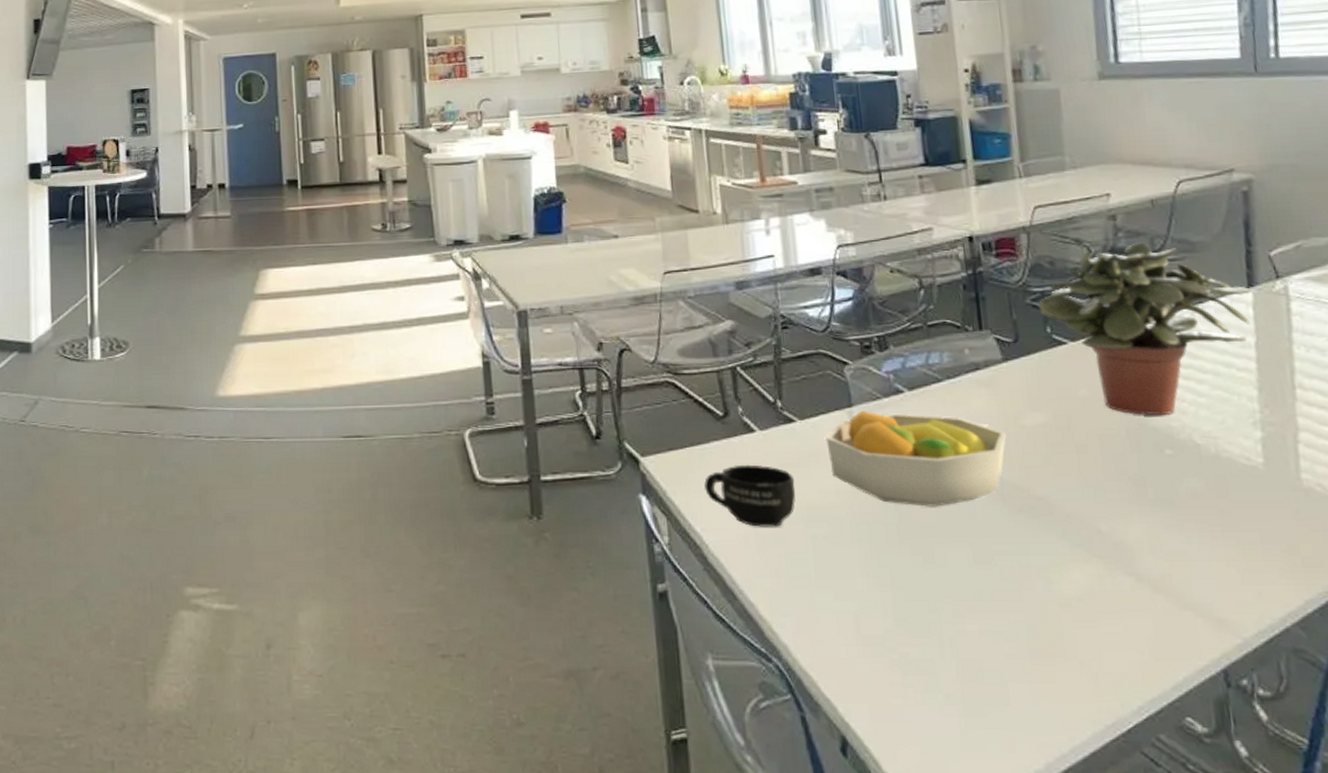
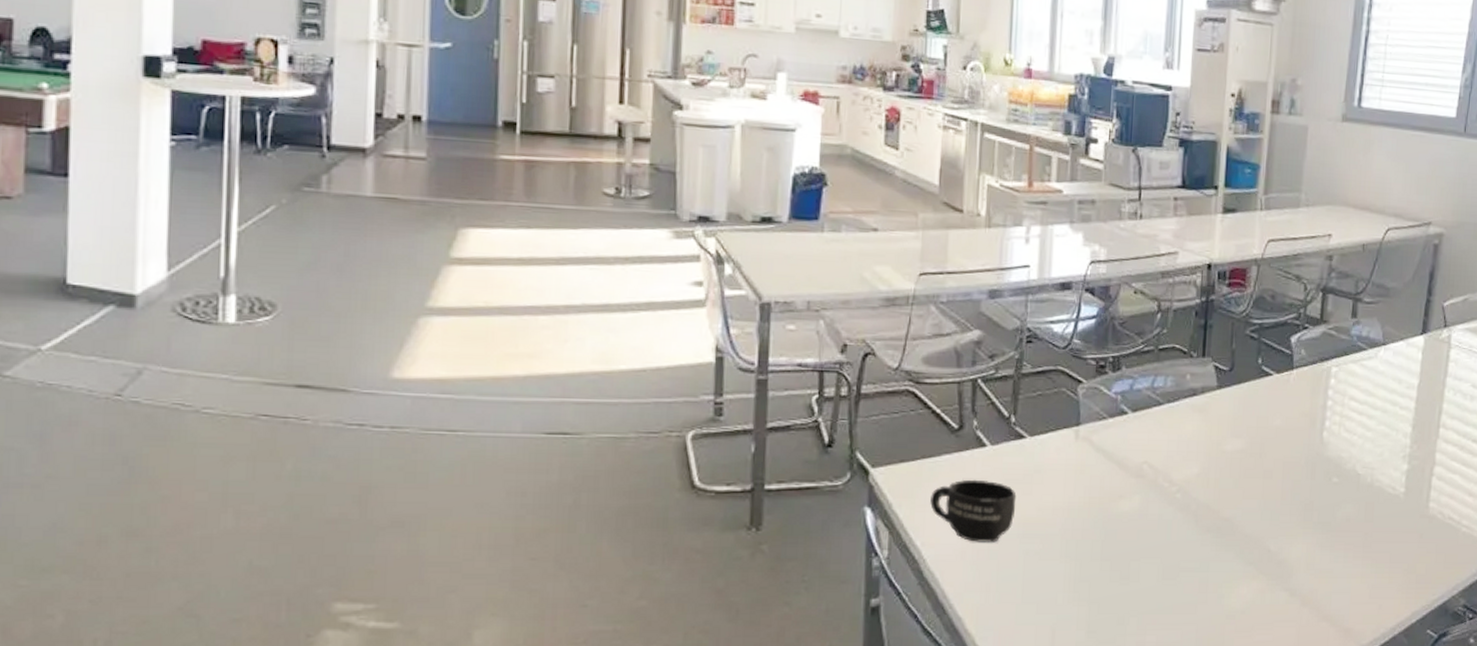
fruit bowl: present [826,411,1006,507] -> none [1051,430,1208,526]
potted plant: present [1038,242,1253,416] -> none [1255,284,1425,447]

